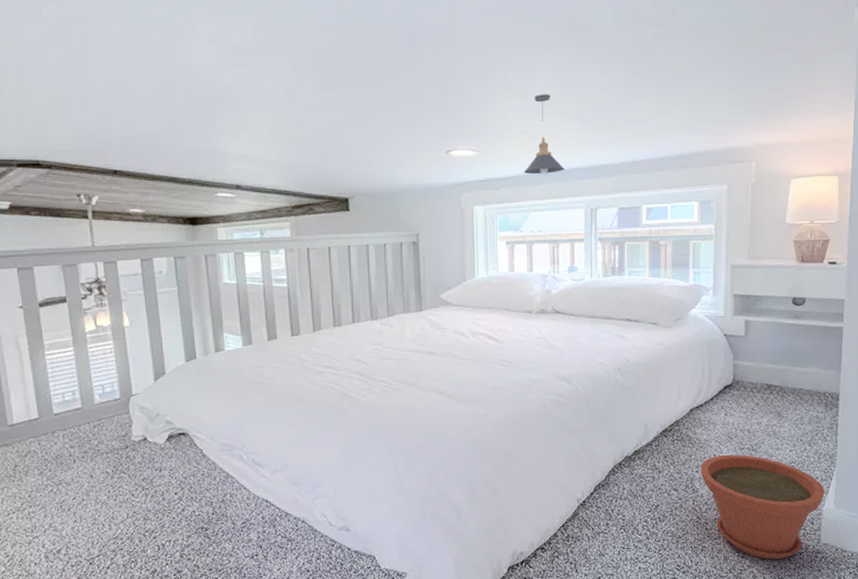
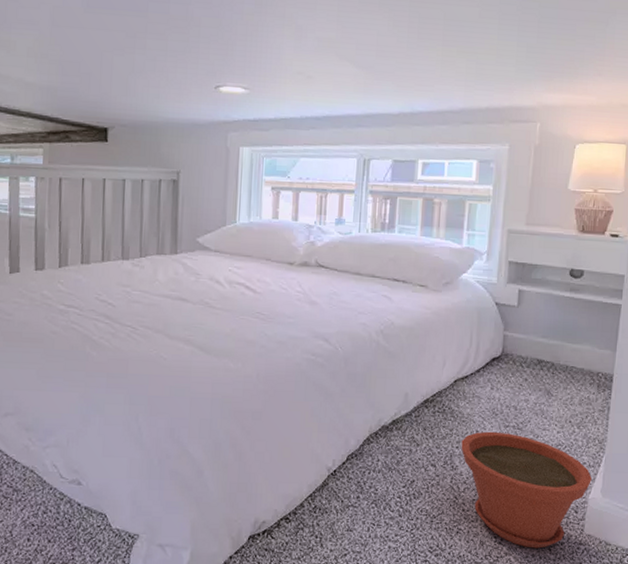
pendant light: present [523,94,564,175] -> none [295,34,339,119]

